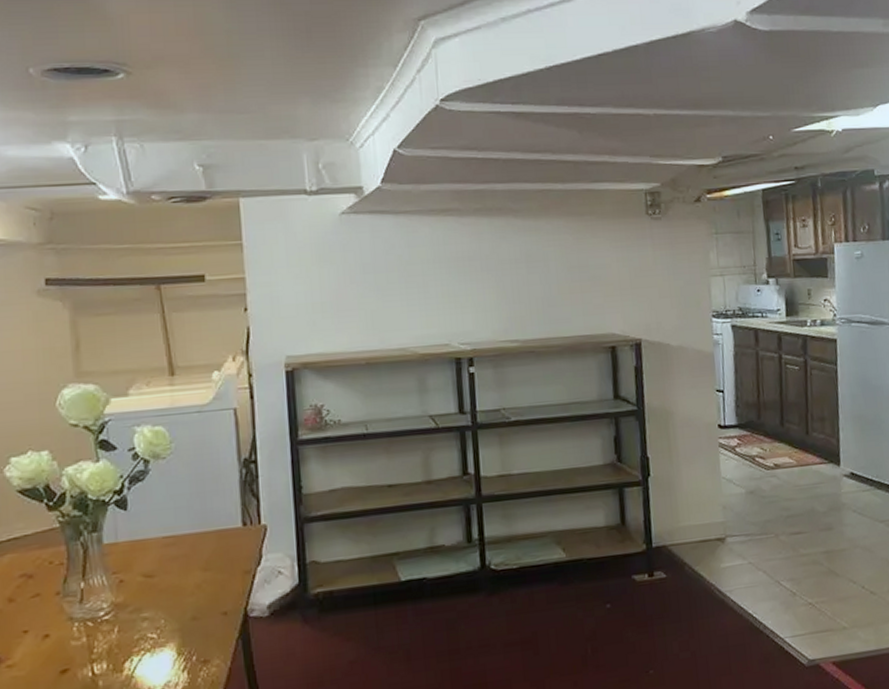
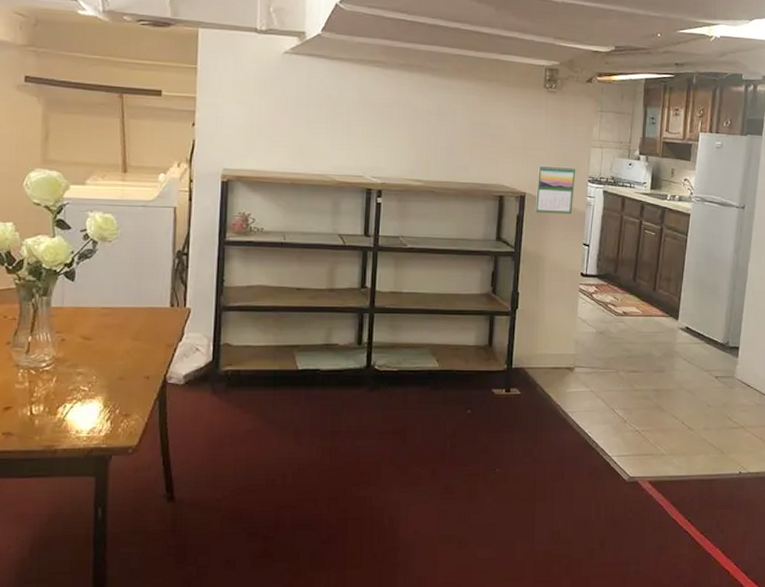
calendar: none [652,302,699,361] -> present [535,164,576,215]

